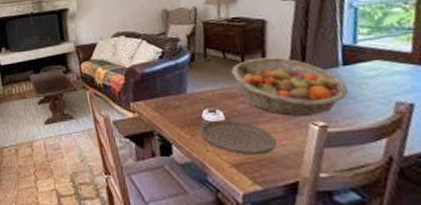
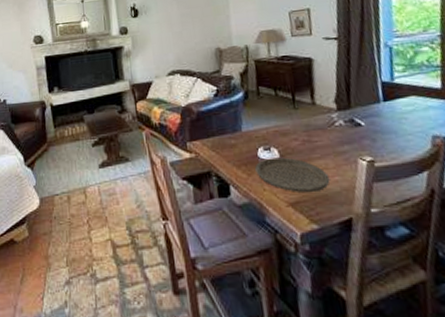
fruit basket: present [231,57,349,116] -> none [283,94,391,152]

